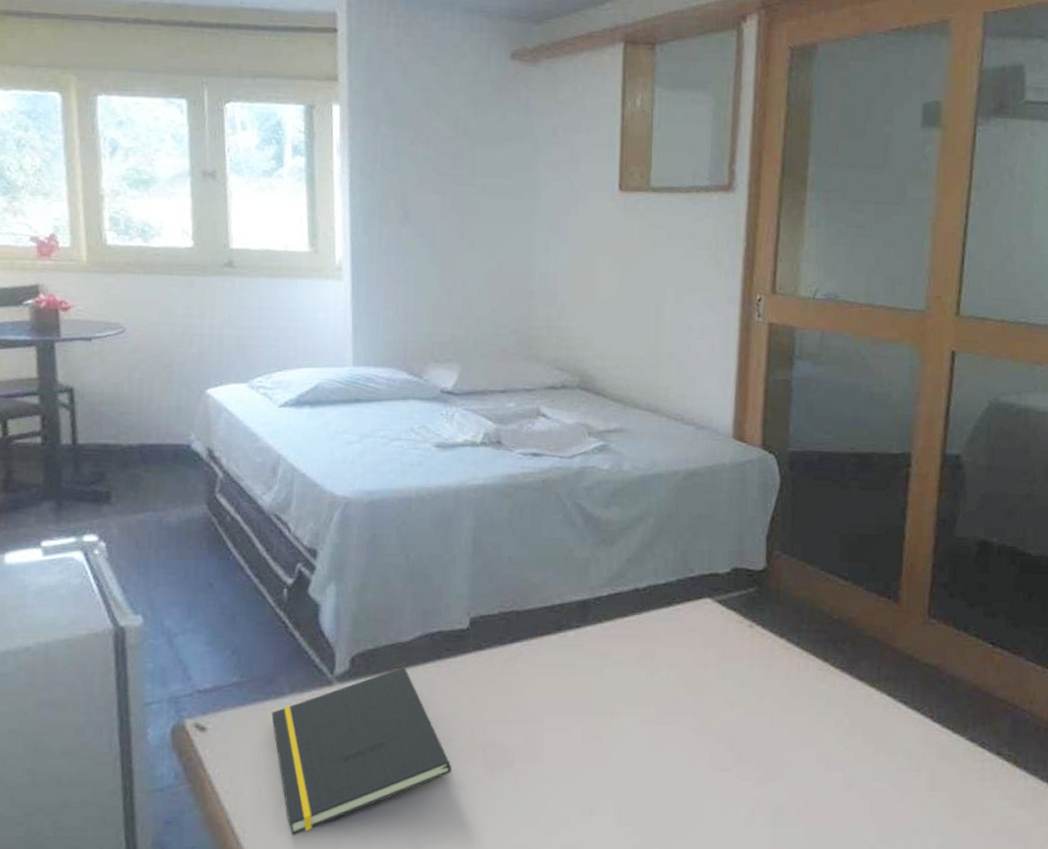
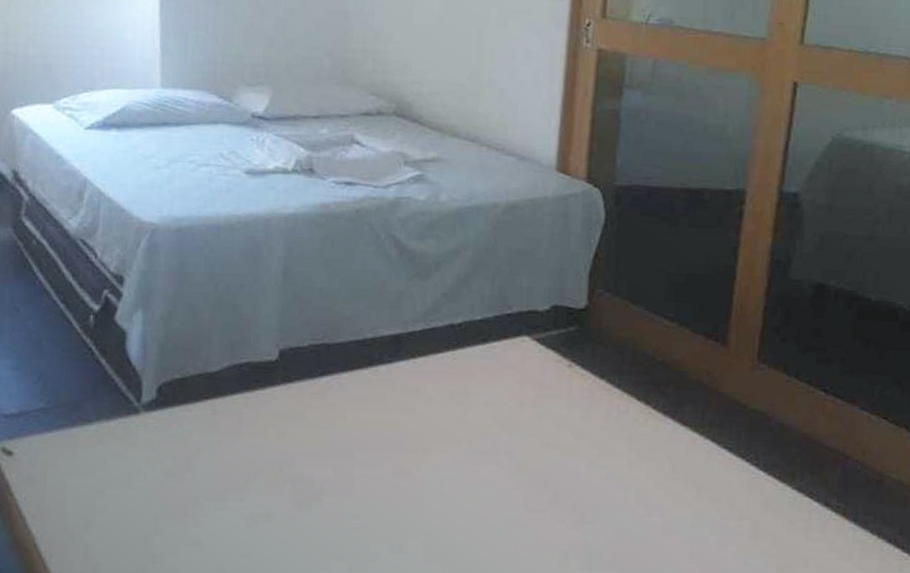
notepad: present [271,666,451,835] -> none [78,397,259,561]

